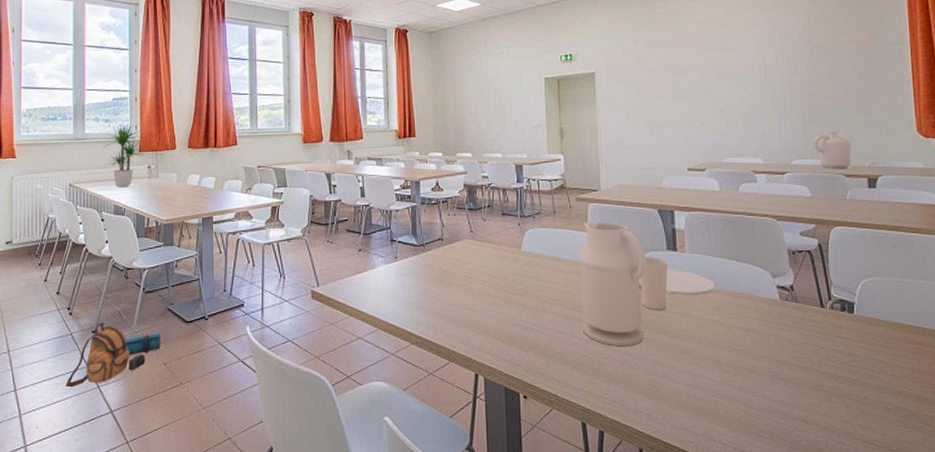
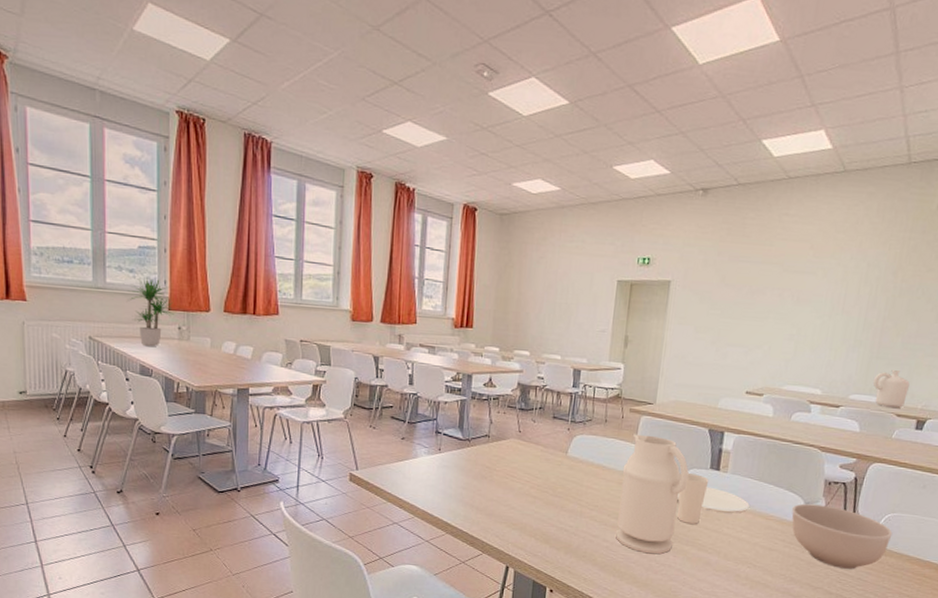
backpack: present [65,322,162,388] -> none [89,483,191,544]
bowl: none [761,276,874,344] -> present [791,503,893,569]

